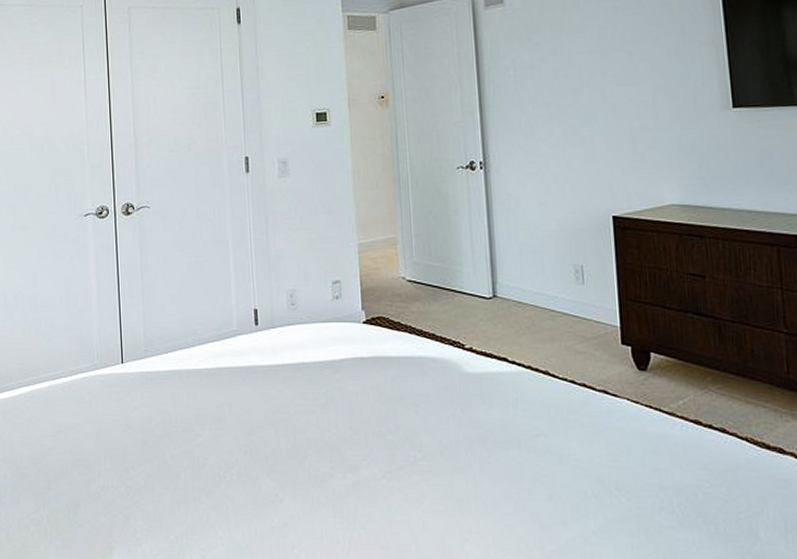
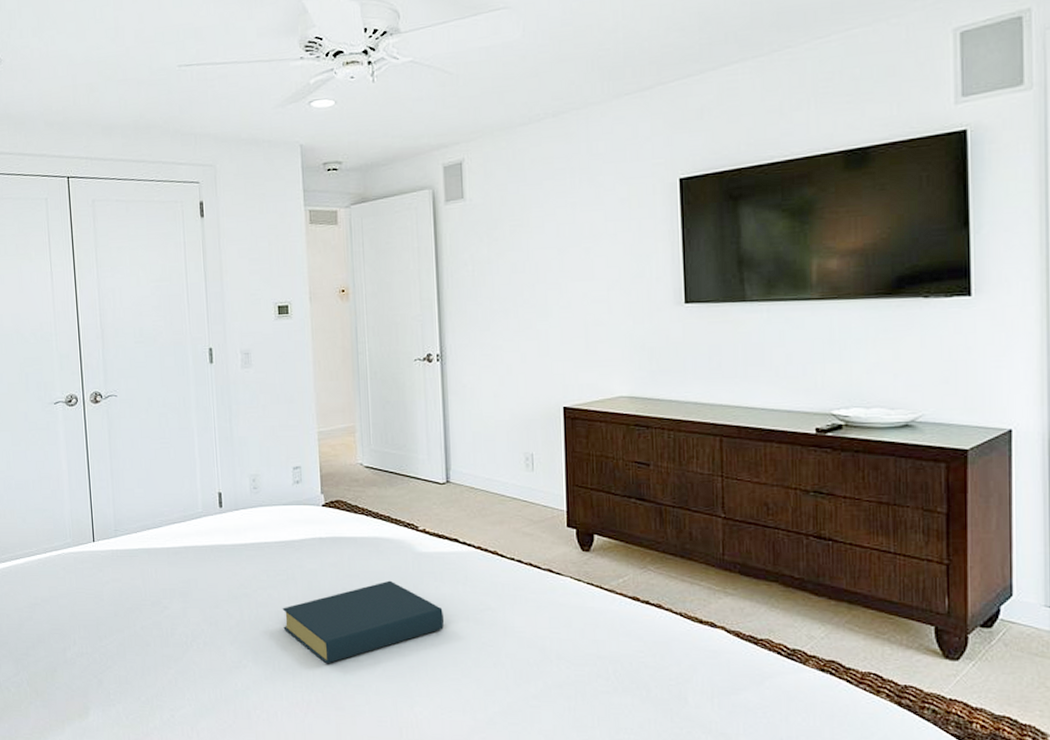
hardback book: none [321,403,495,497] -> present [282,580,445,664]

